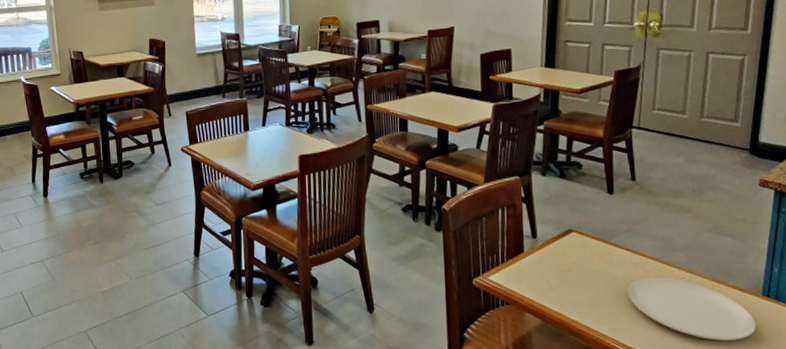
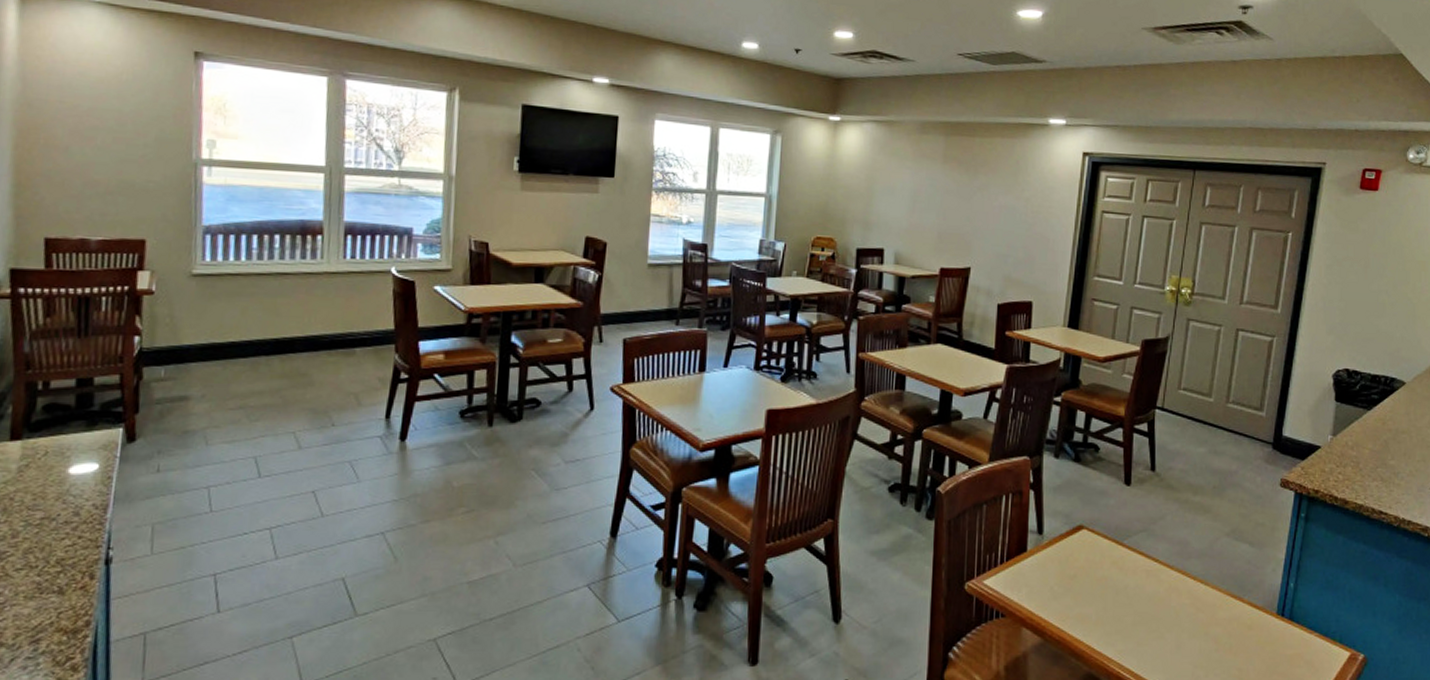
plate: present [627,277,756,341] -> none [1138,588,1269,667]

